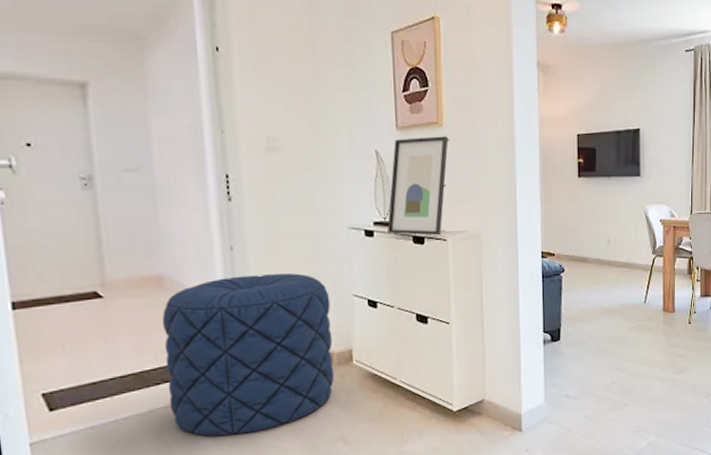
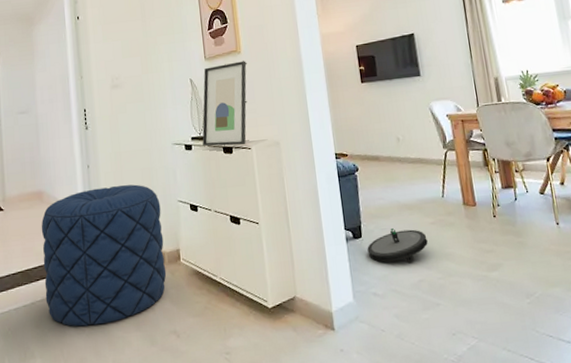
robot vacuum: none [564,332,624,367] -> present [367,229,428,264]

